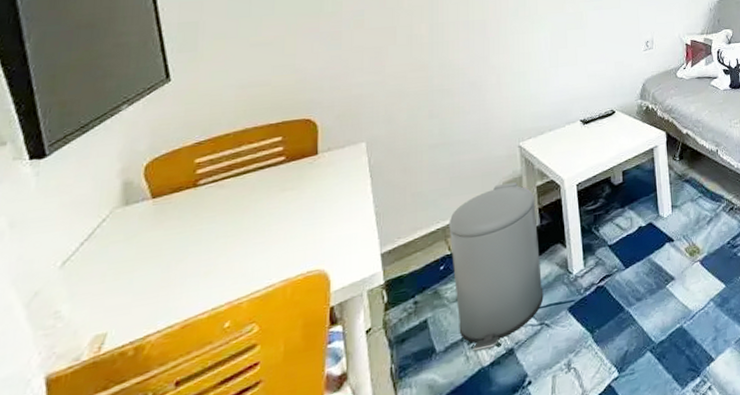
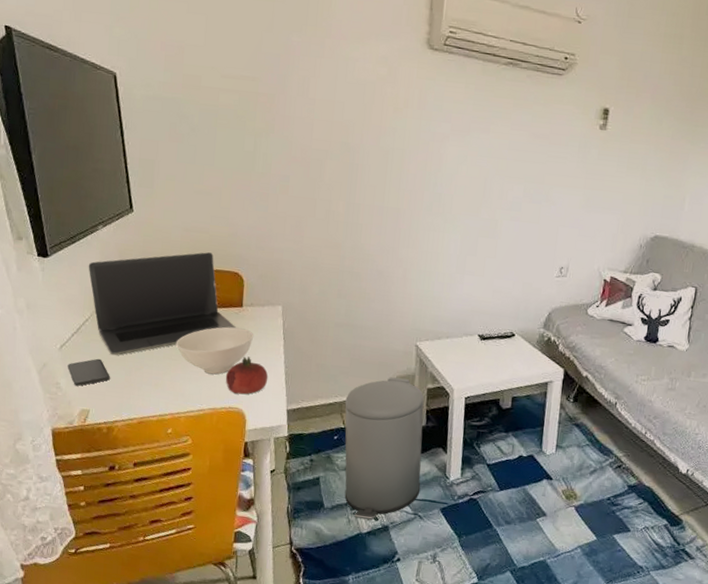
smartphone: none [72,263,139,308] -> present [67,358,110,386]
laptop computer: none [106,105,311,254] -> present [88,252,236,356]
bowl: none [232,177,334,241] -> present [175,327,254,375]
fruit: none [300,207,355,254] -> present [225,356,269,395]

